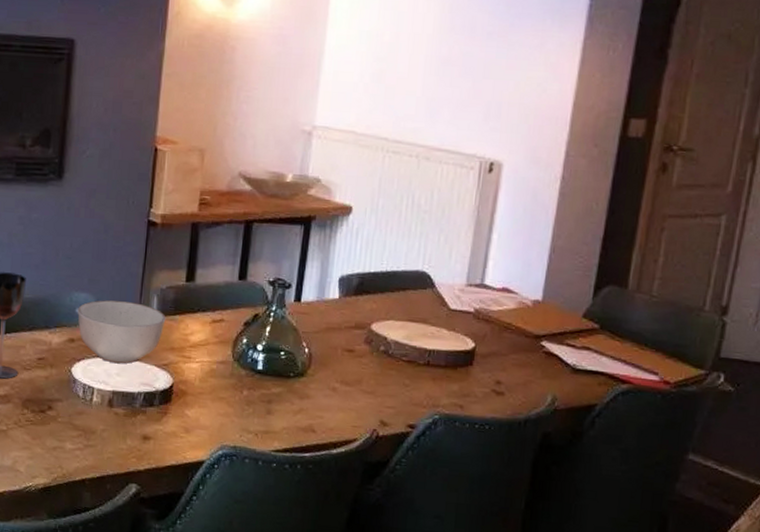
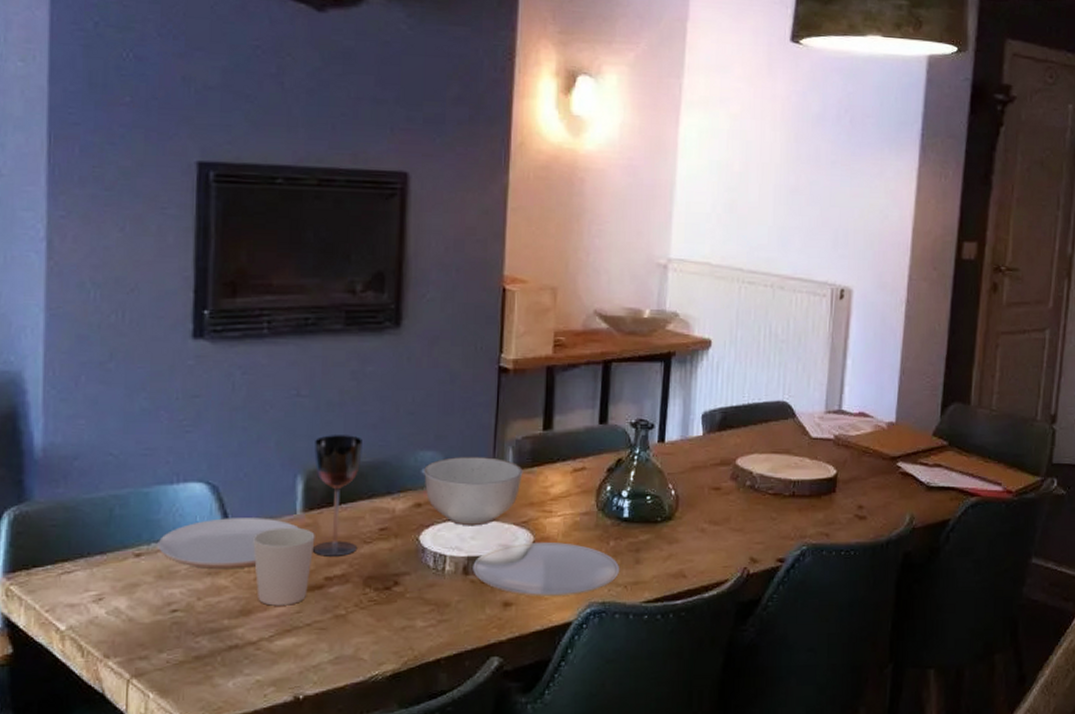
plate: none [117,383,252,437] -> present [473,541,620,596]

